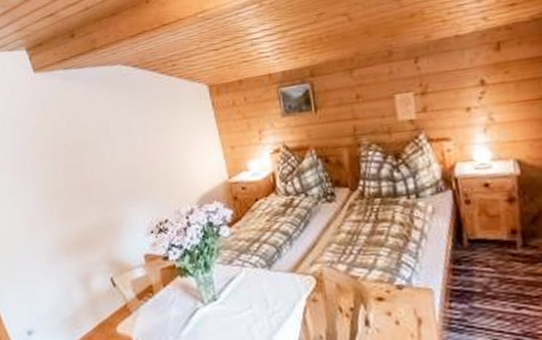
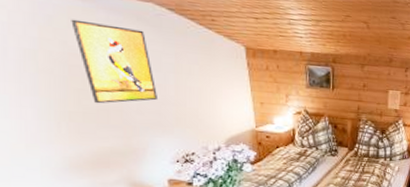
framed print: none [58,94,129,179] -> present [71,19,157,104]

